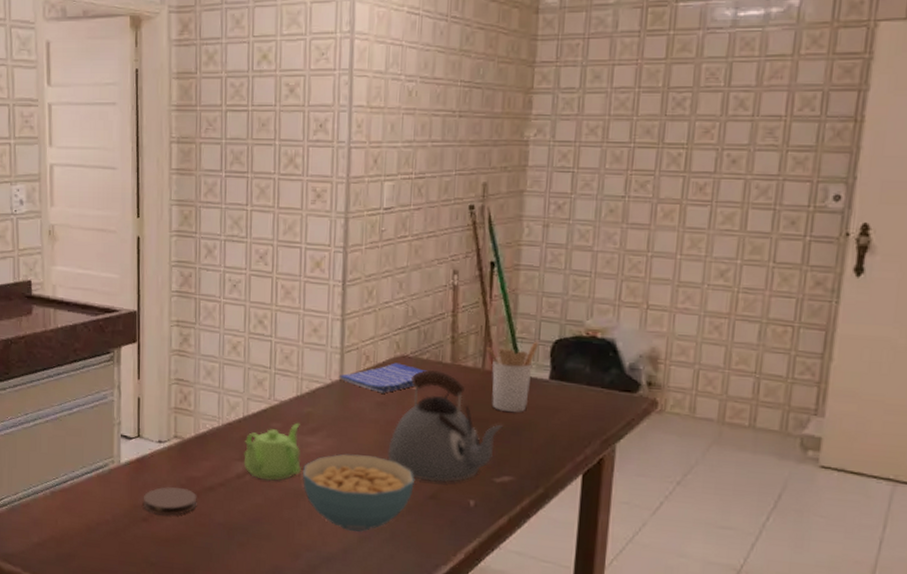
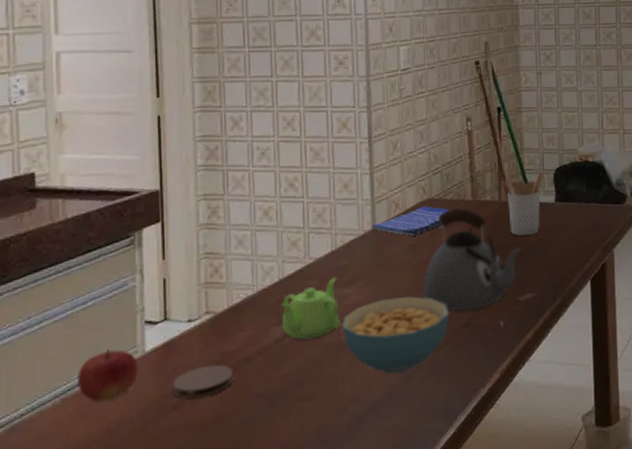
fruit: none [64,455,115,501] -> present [78,349,140,402]

